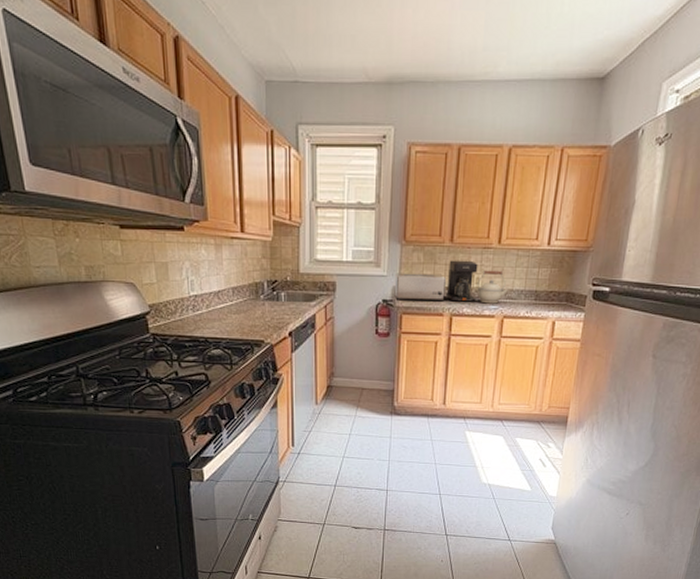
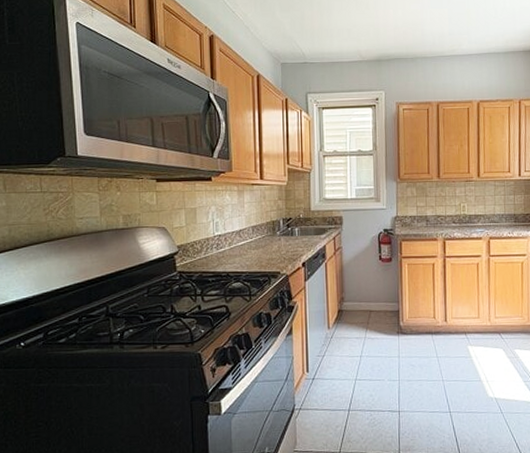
toaster: present [394,273,447,302] -> none [393,204,438,230]
coffee maker: present [445,260,478,302] -> none [437,192,464,228]
kettle: present [477,270,508,304] -> none [463,199,491,228]

